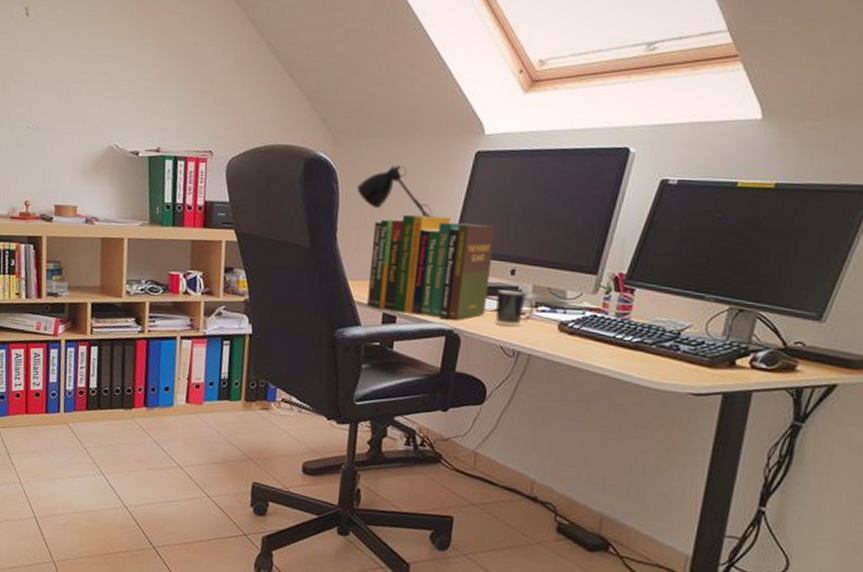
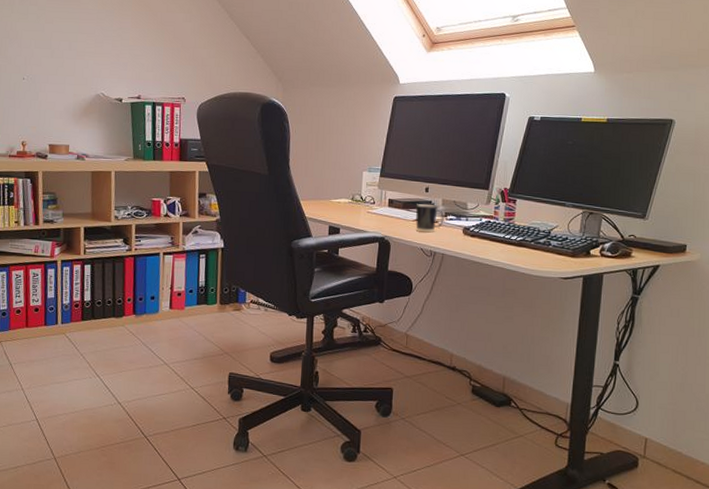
desk lamp: present [357,165,433,217] -> none [304,108,364,148]
books: present [367,214,495,321] -> none [316,146,412,230]

